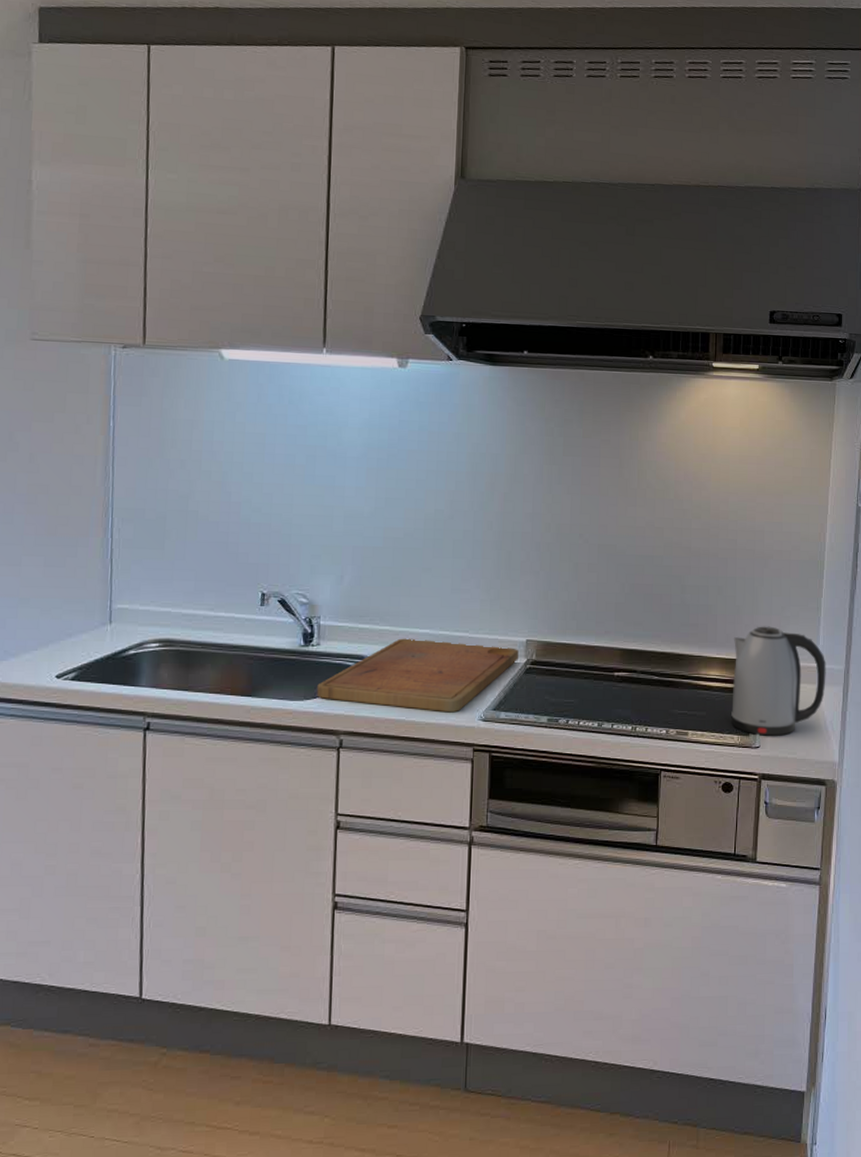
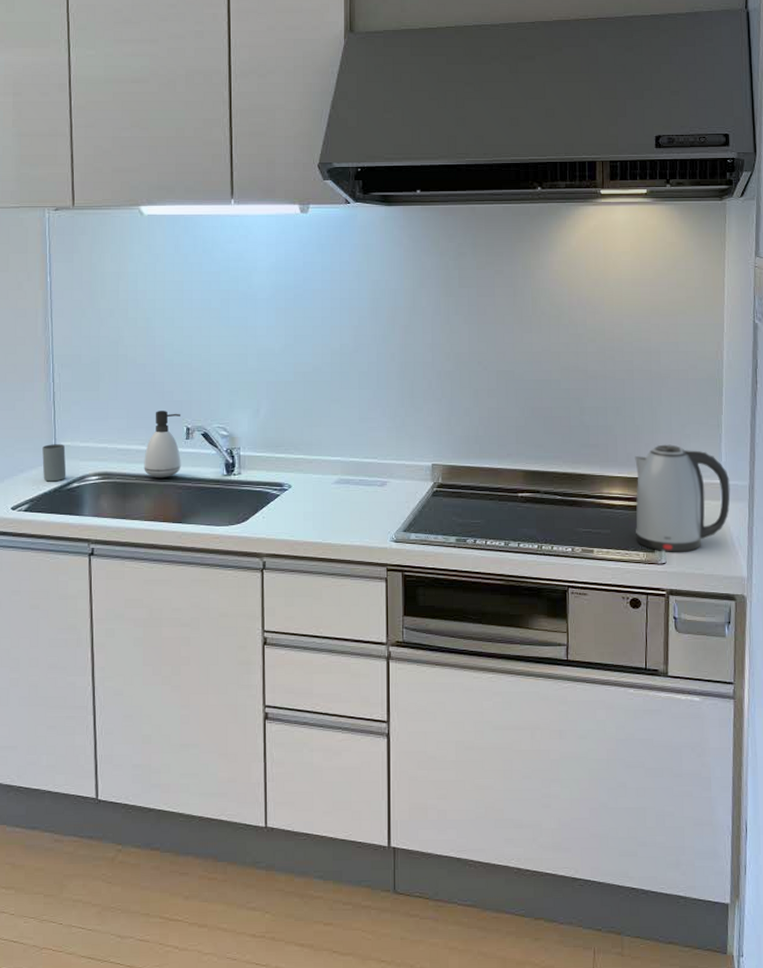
cup: none [94,606,123,648] -> present [42,444,67,482]
soap dispenser: none [211,574,257,648] -> present [144,411,181,479]
cutting board: present [317,638,519,713] -> none [240,466,425,535]

